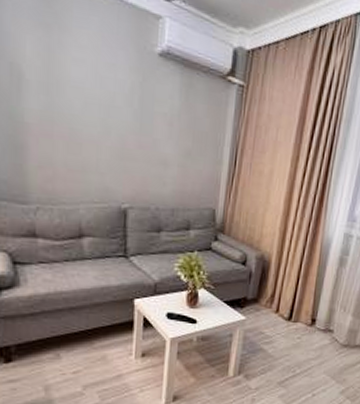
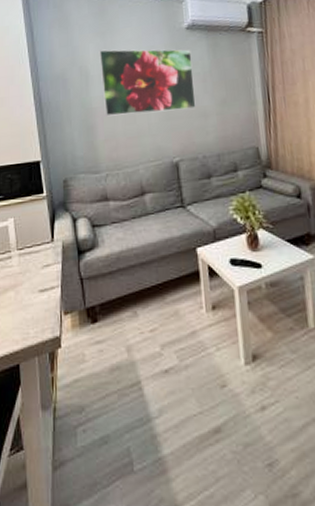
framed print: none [39,48,161,153] -> present [99,49,196,117]

